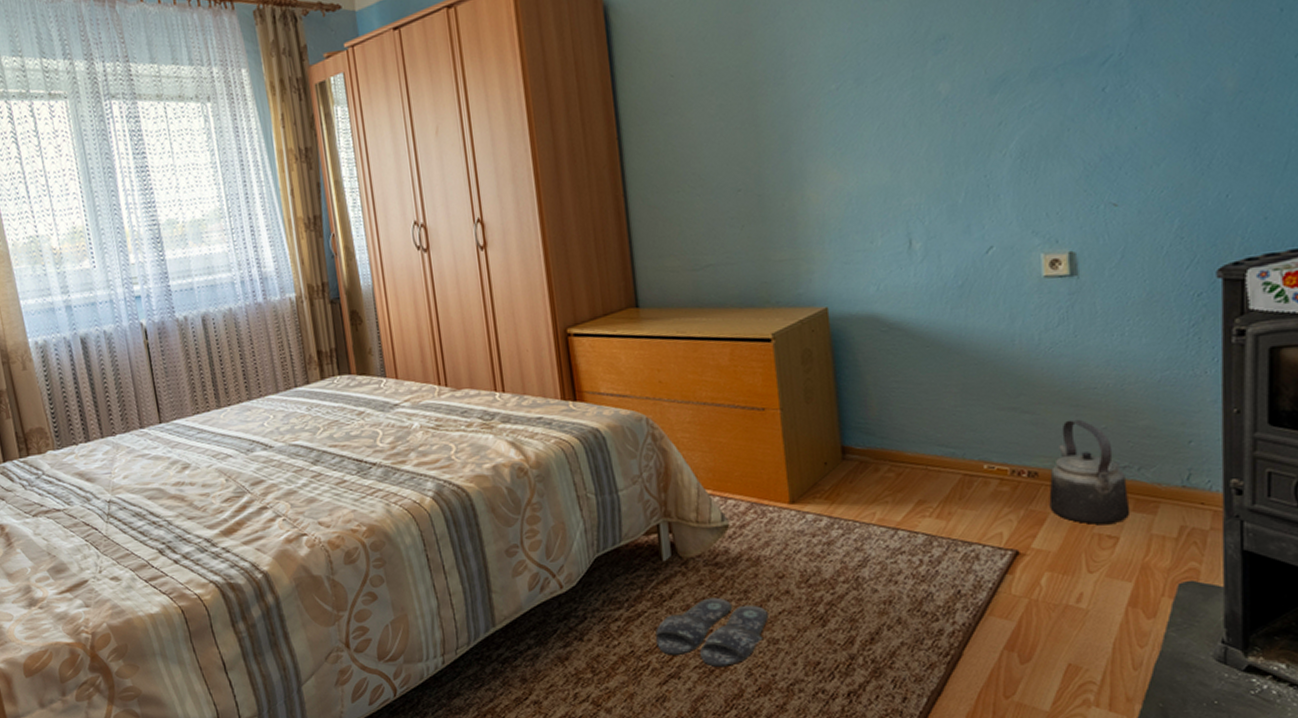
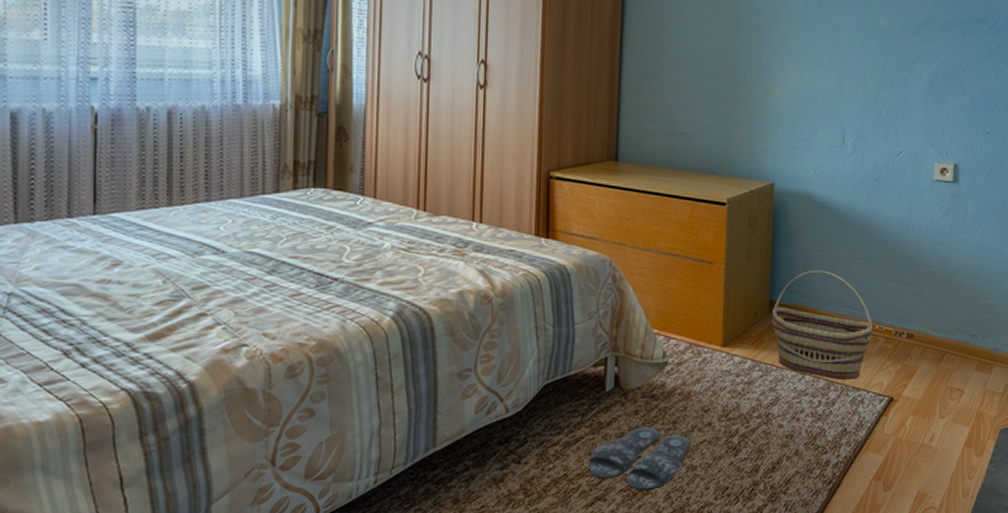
basket: none [846,404,981,533] -> present [772,270,873,380]
kettle: present [1049,419,1131,524] -> none [919,294,974,379]

